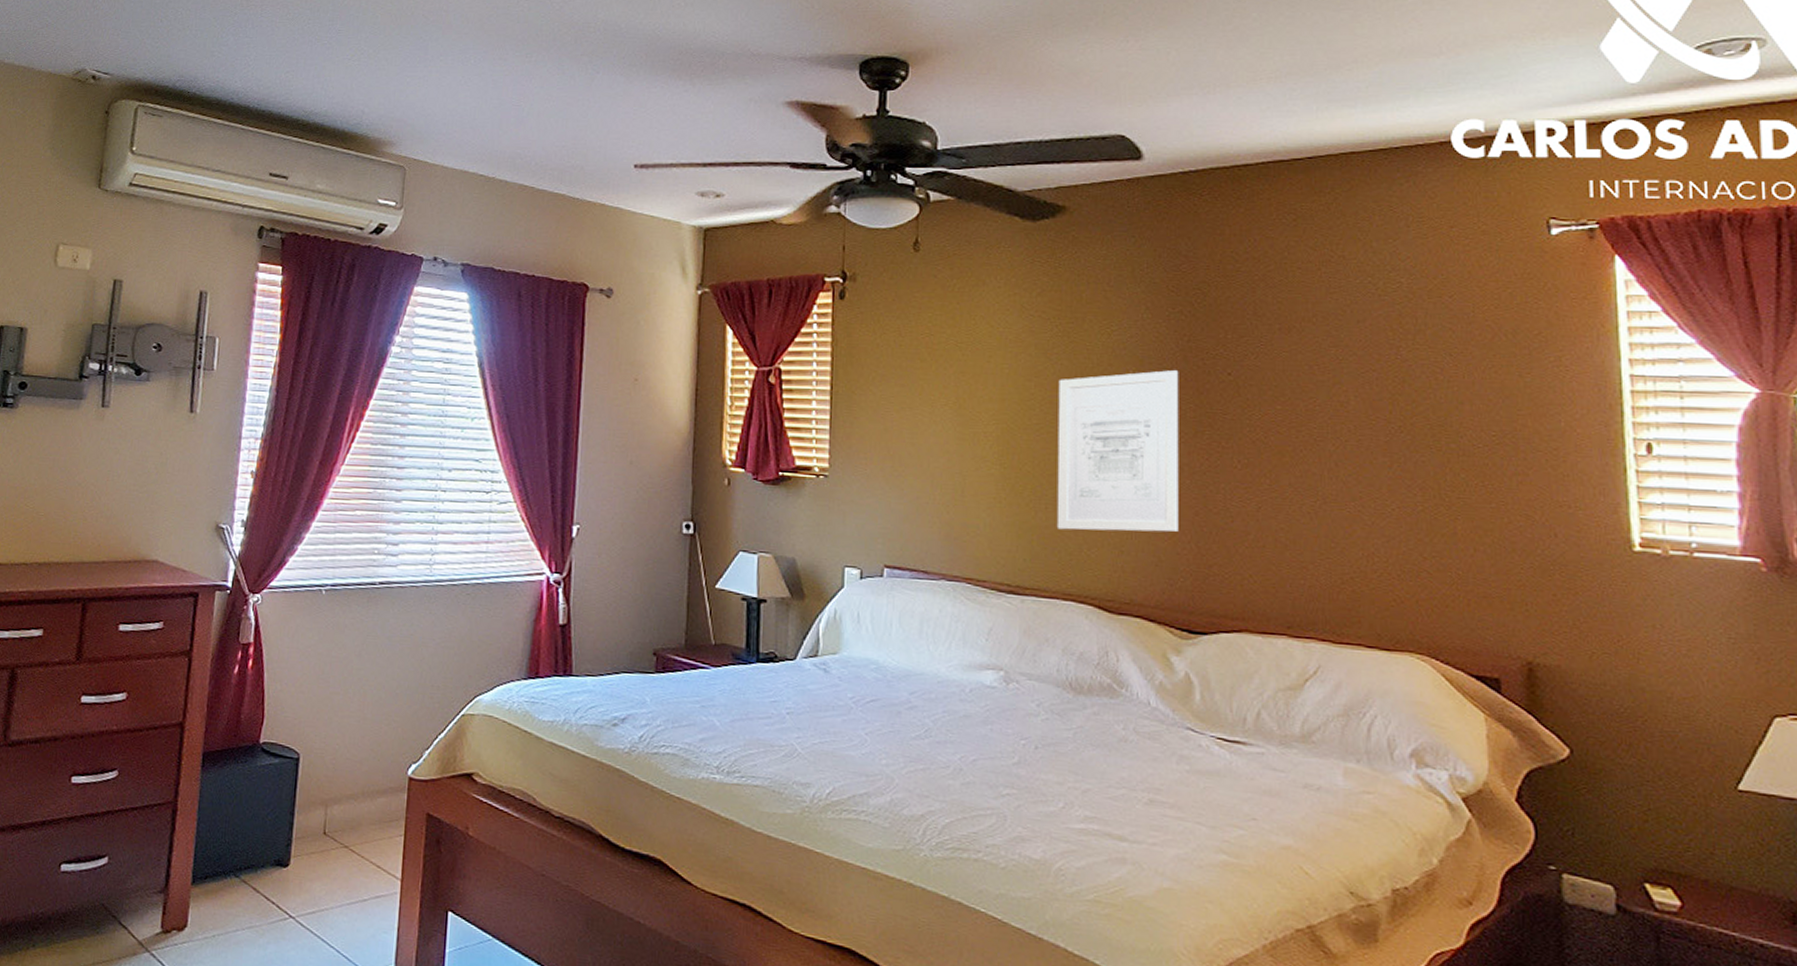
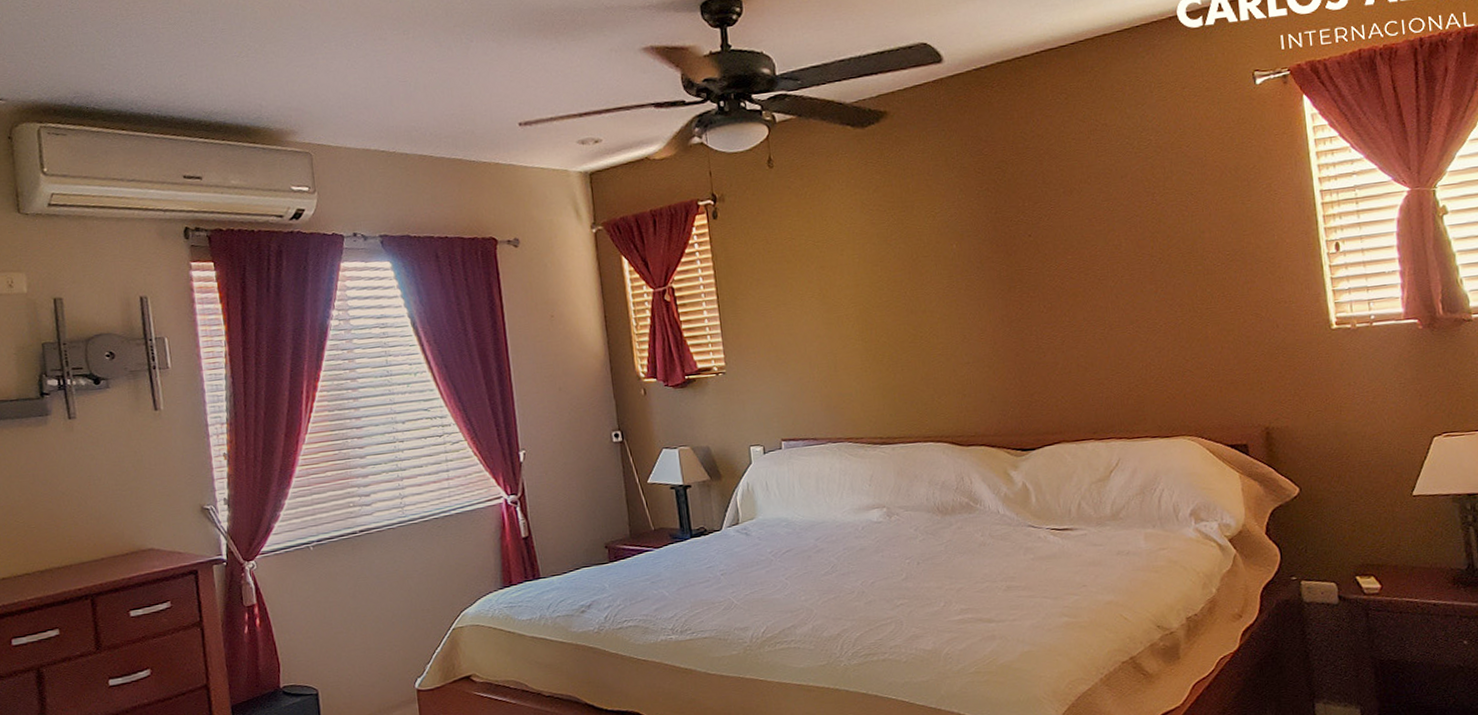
wall art: present [1056,370,1179,532] -> none [899,239,1005,386]

